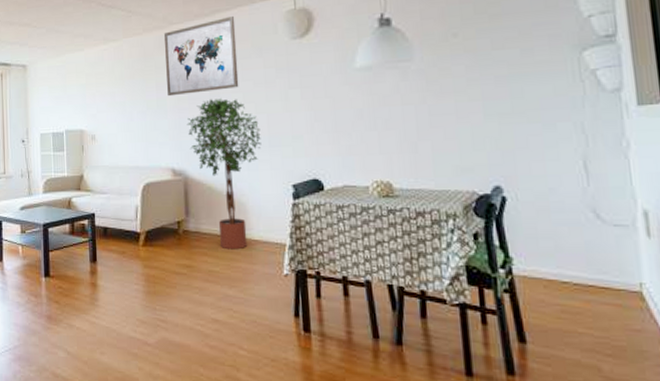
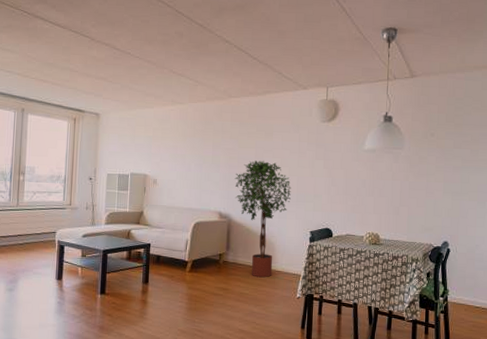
wall art: present [165,15,239,97] -> none [222,97,281,155]

